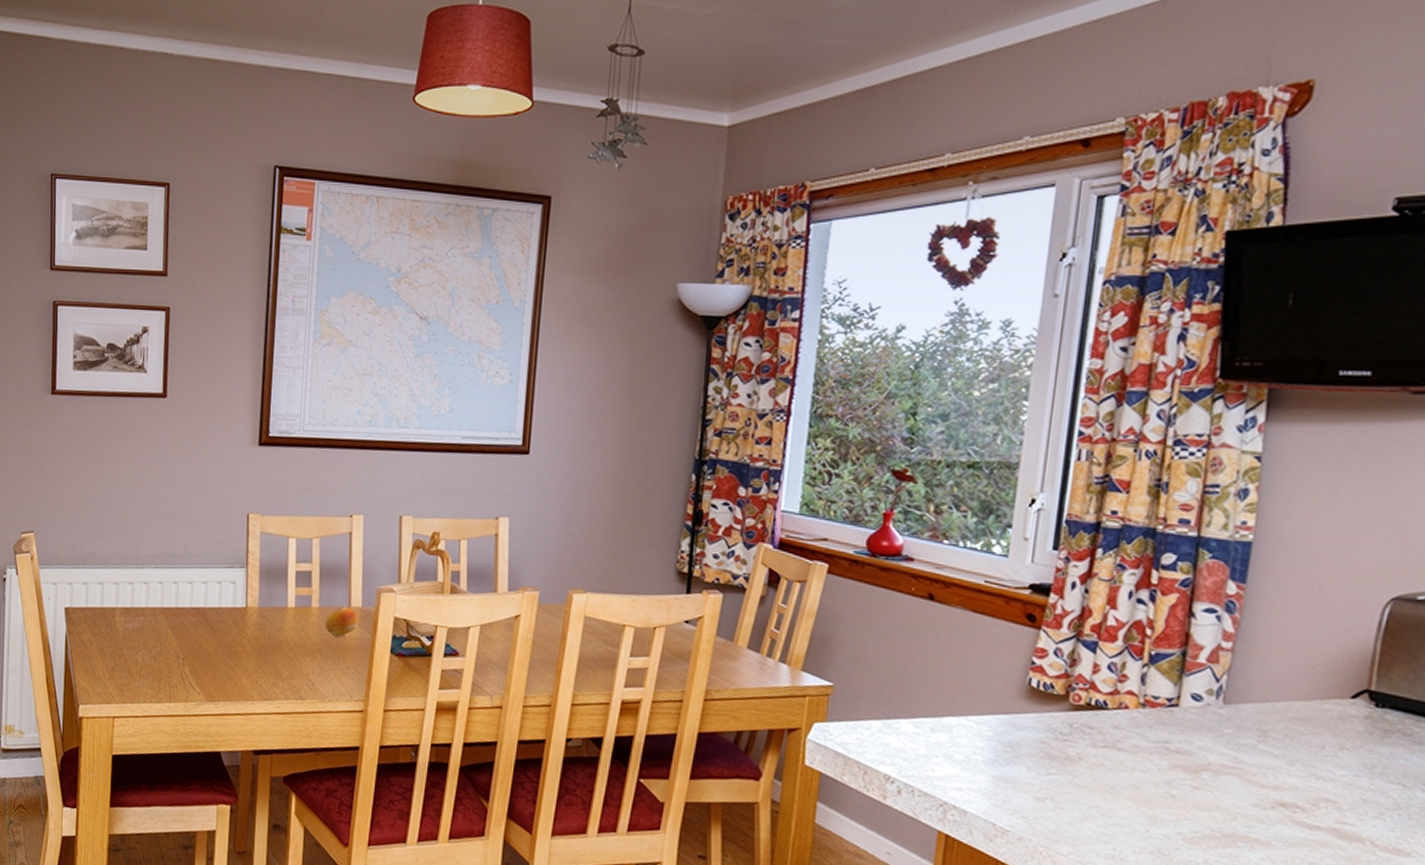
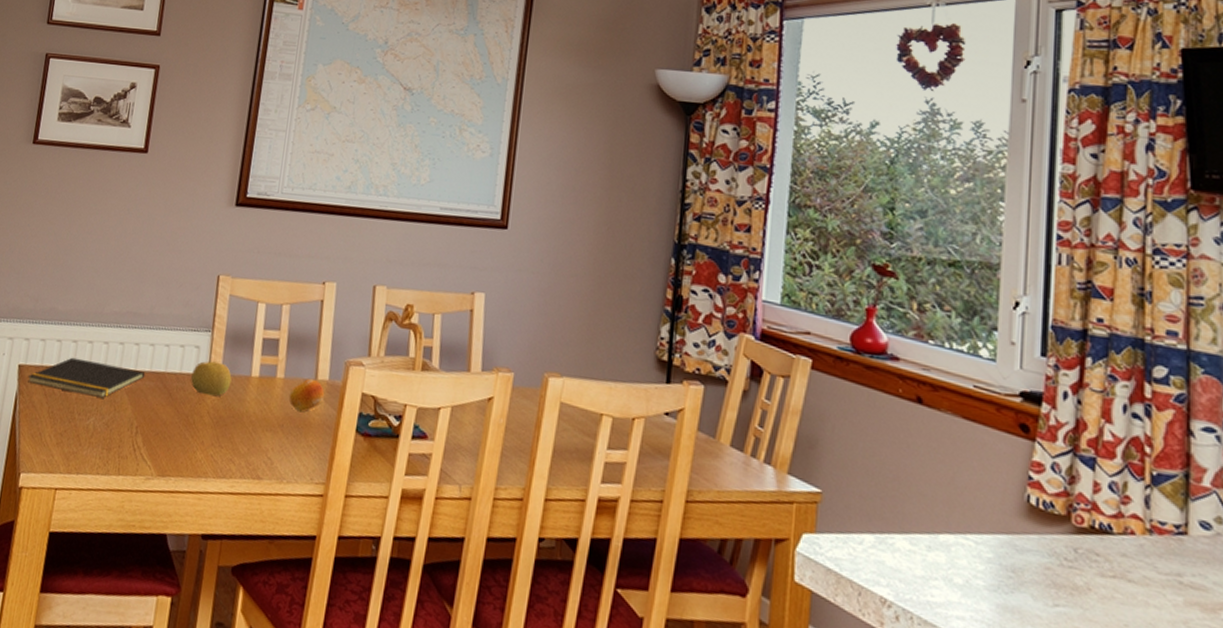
notepad: none [74,598,186,634] -> present [27,357,146,398]
fruit: none [230,595,269,628] -> present [191,361,232,397]

